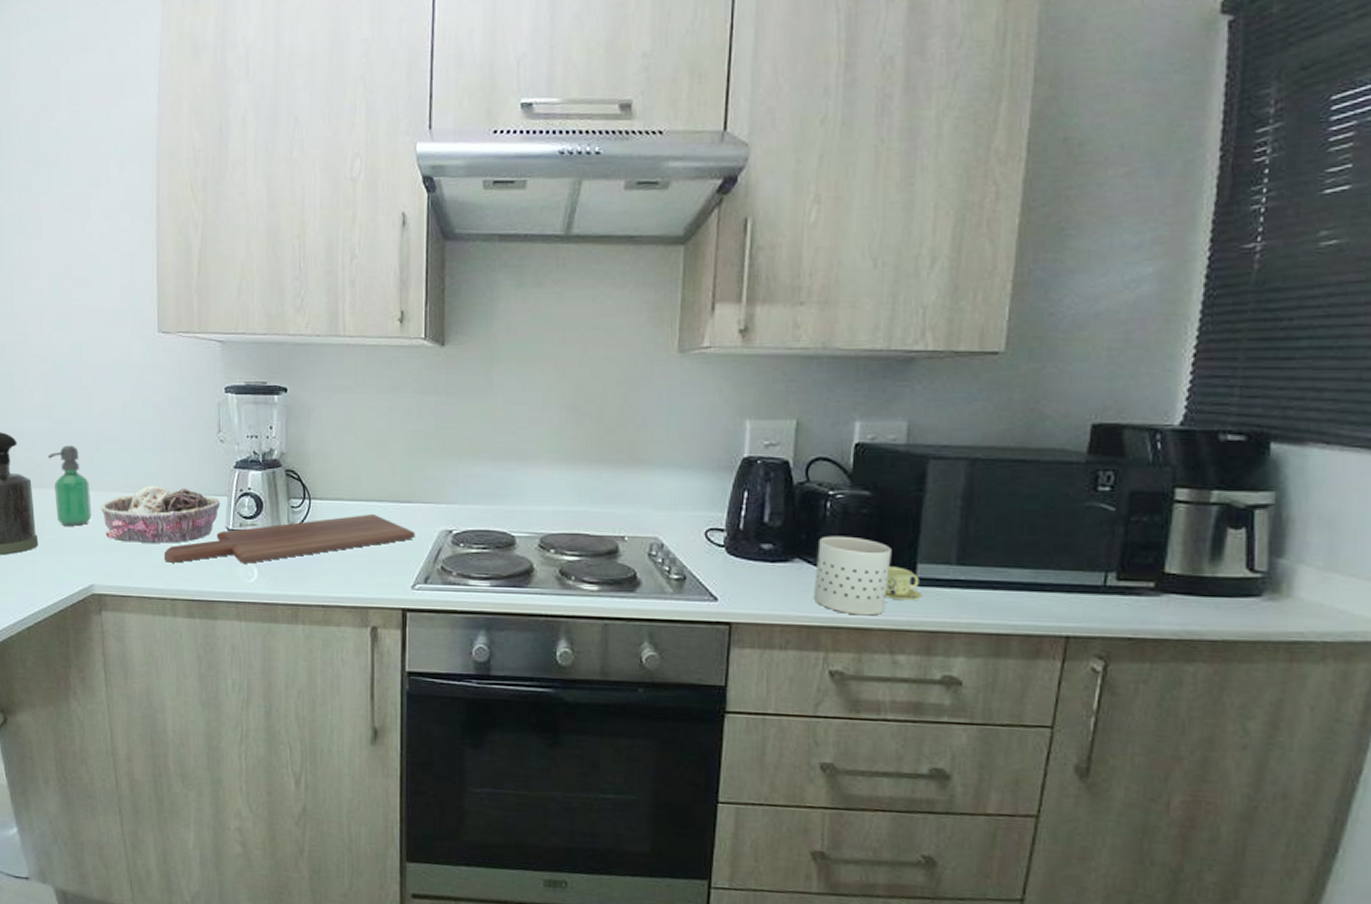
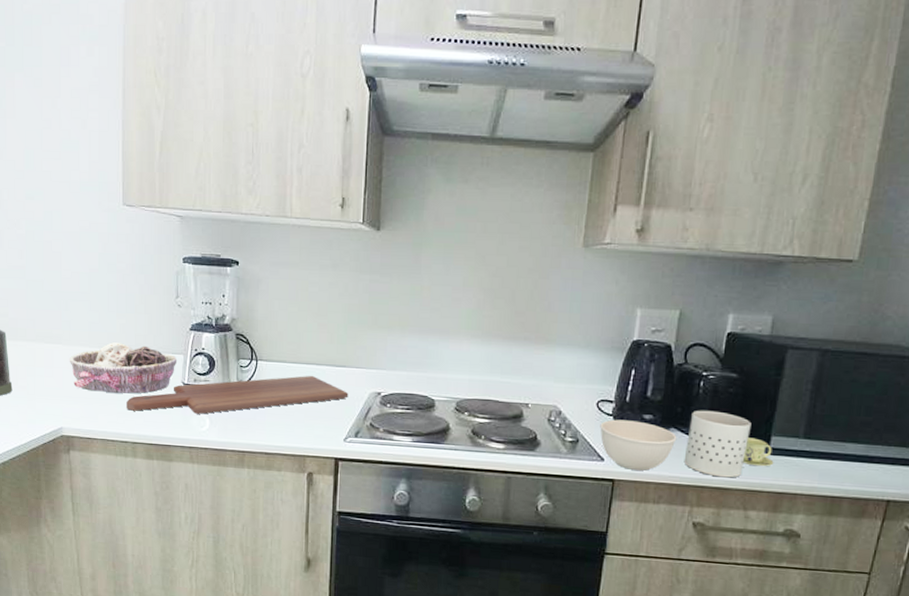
soap dispenser: present [48,445,92,526] -> none [22,303,61,375]
soup bowl: none [710,551,803,612] -> present [600,419,677,472]

